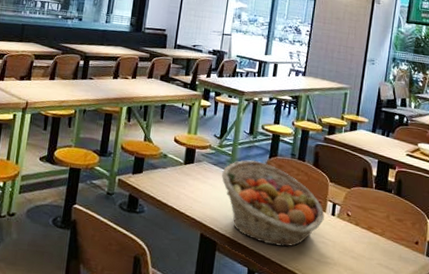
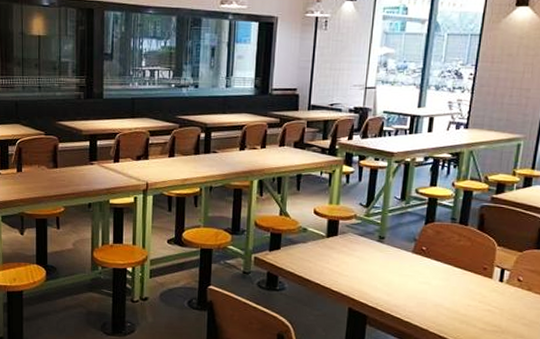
fruit basket: present [222,160,325,247] -> none [370,228,491,318]

